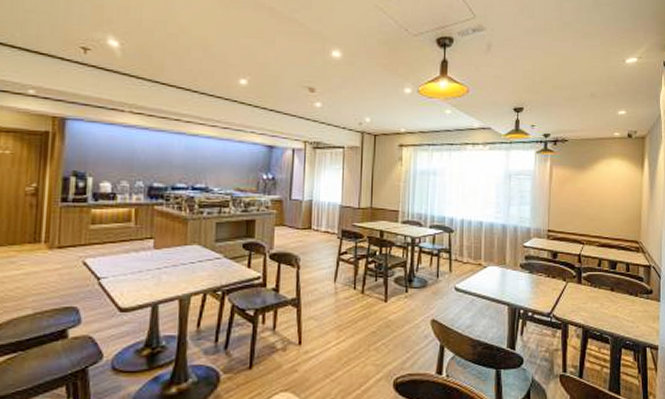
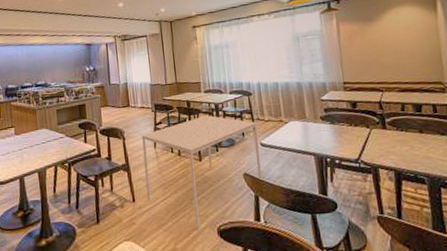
dining table: none [316,249,454,382] -> present [141,115,262,230]

